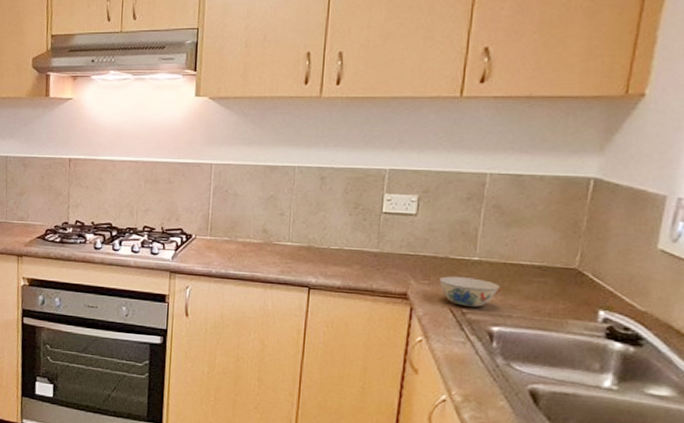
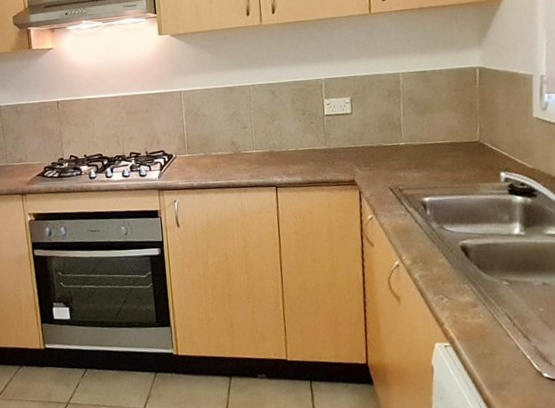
bowl: present [439,276,499,307] -> none [378,160,424,184]

